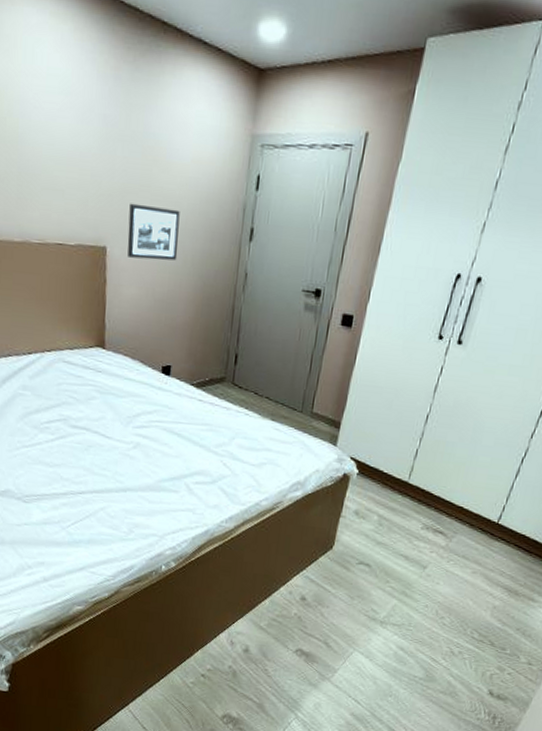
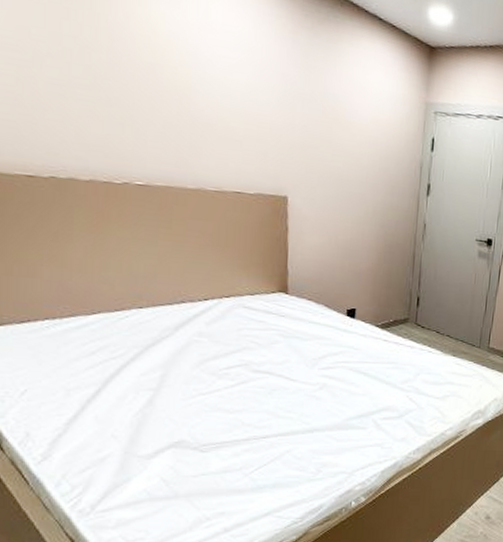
picture frame: present [127,203,180,261] -> none [309,156,361,211]

